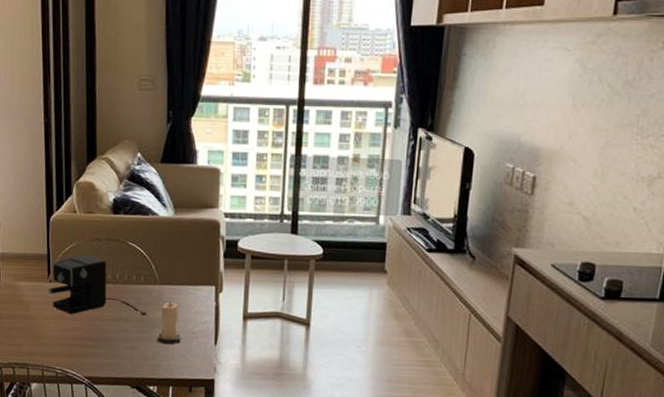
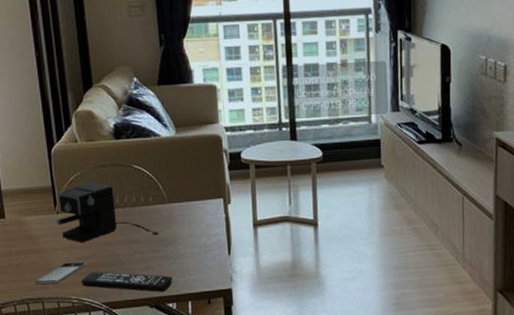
smartphone: none [22,332,73,353] -> present [34,262,86,285]
remote control: none [66,345,156,373] -> present [81,271,172,292]
candle: present [156,301,181,344] -> none [170,218,195,260]

